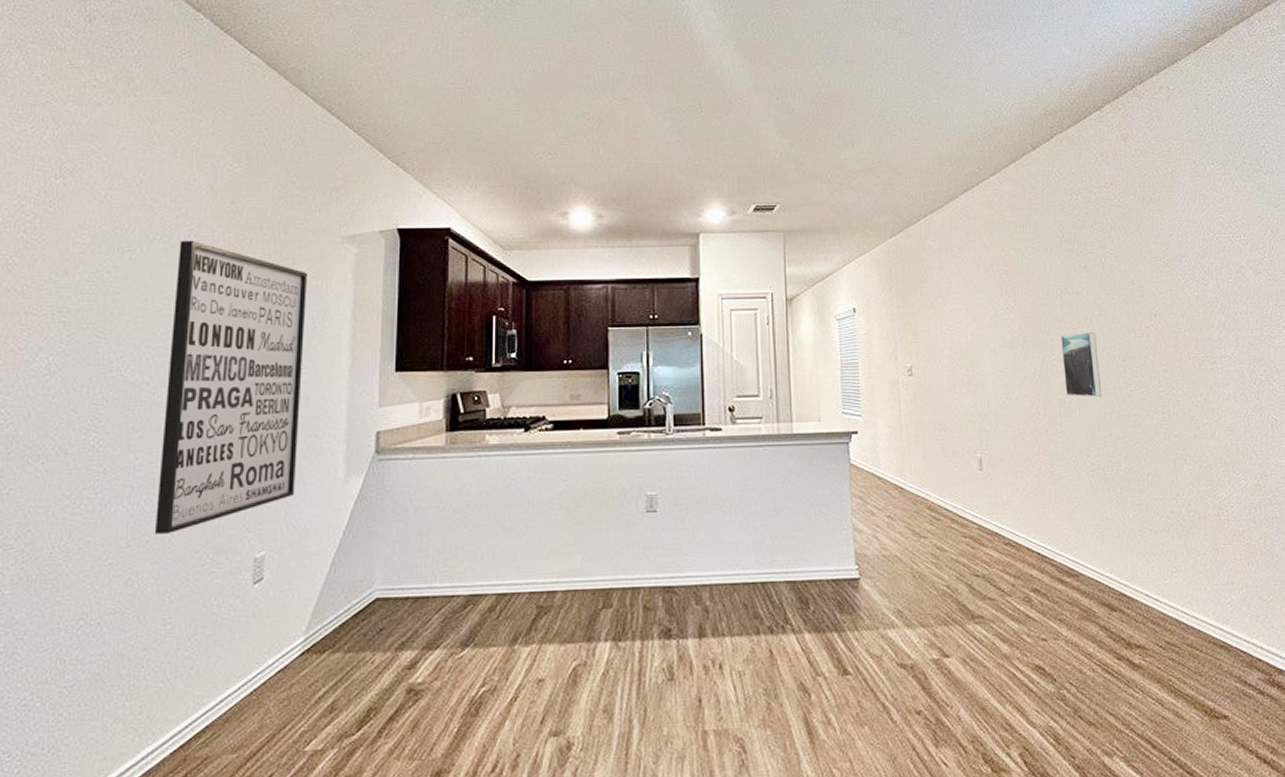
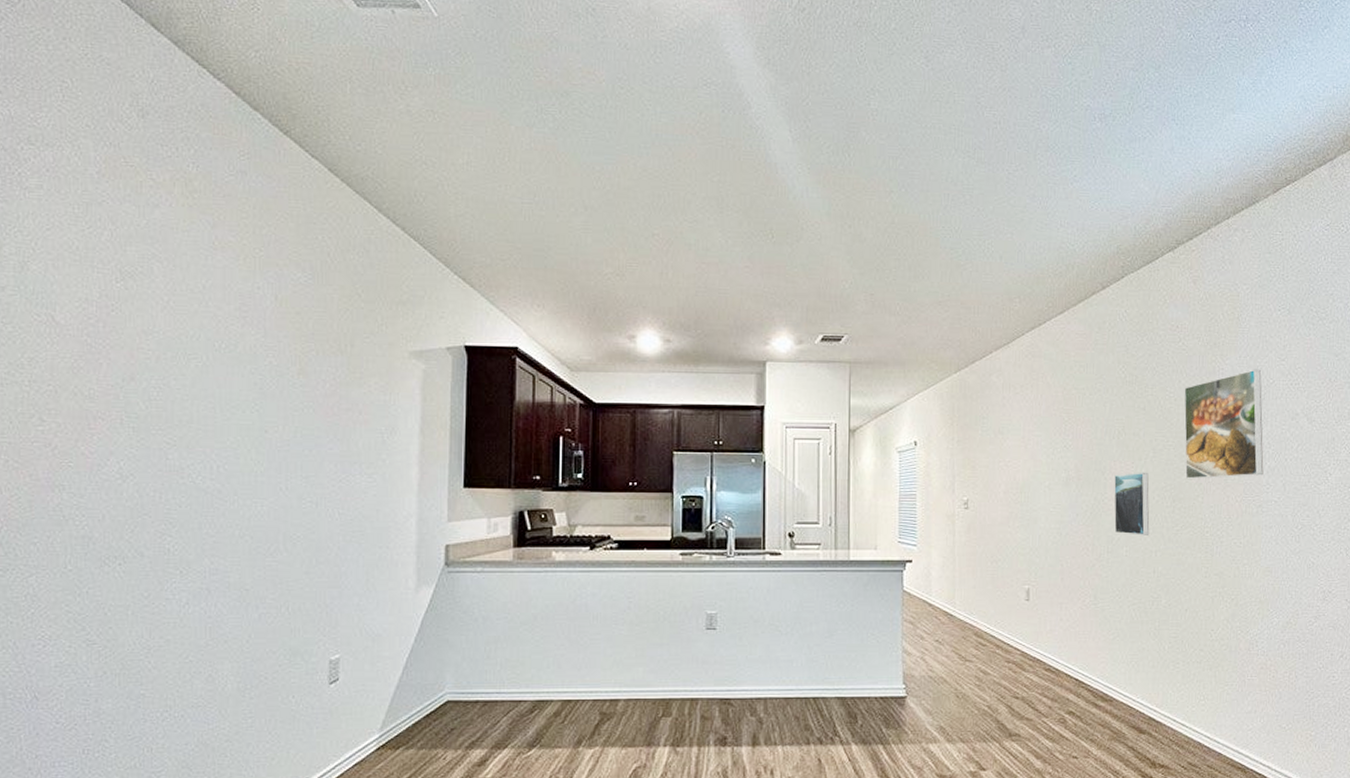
wall art: present [154,240,307,534] -> none [232,349,375,635]
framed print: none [1124,223,1214,337] -> present [1184,369,1264,479]

